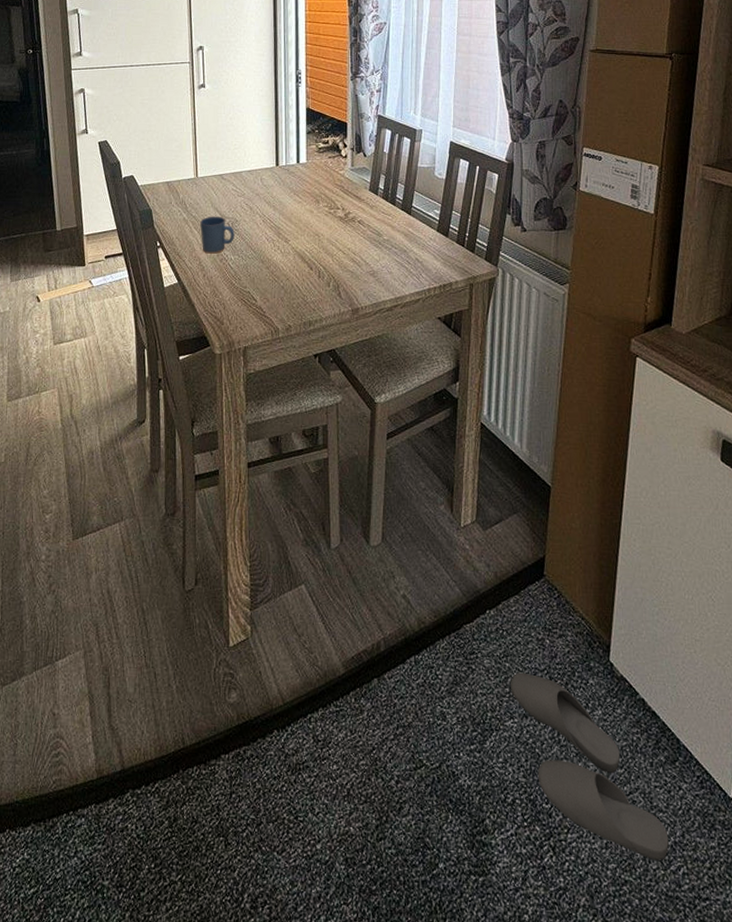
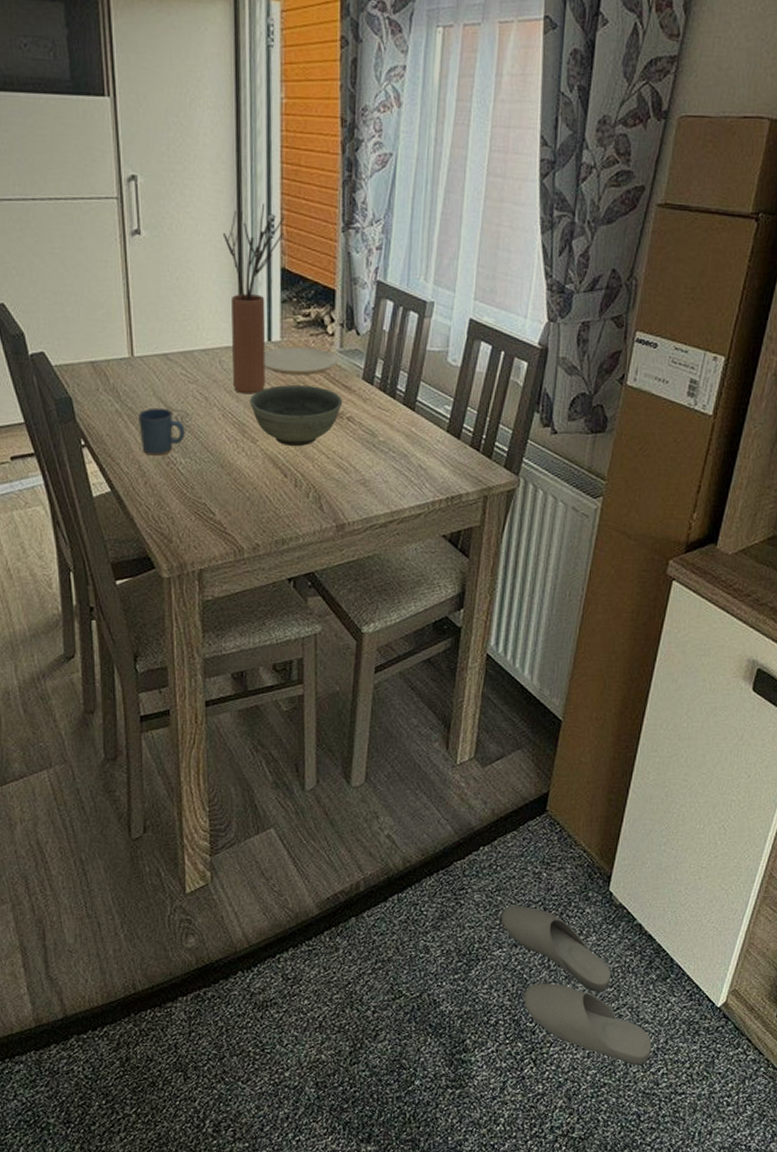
vase: none [263,61,309,204] -> present [222,203,285,394]
bowl: none [283,196,355,245] -> present [250,384,343,447]
plate: none [294,167,351,189] -> present [264,347,339,376]

